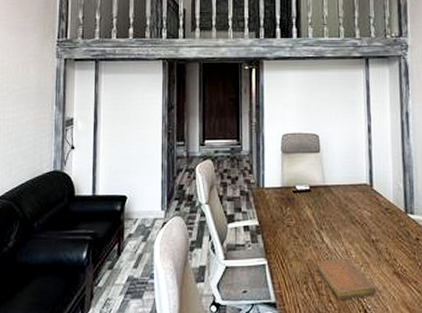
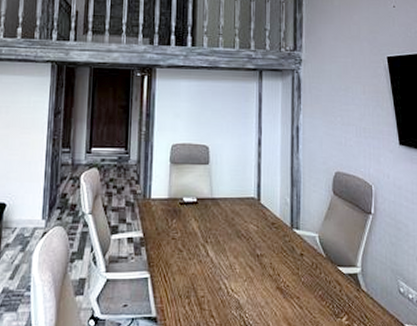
notebook: present [316,258,376,299] -> none [200,272,258,314]

